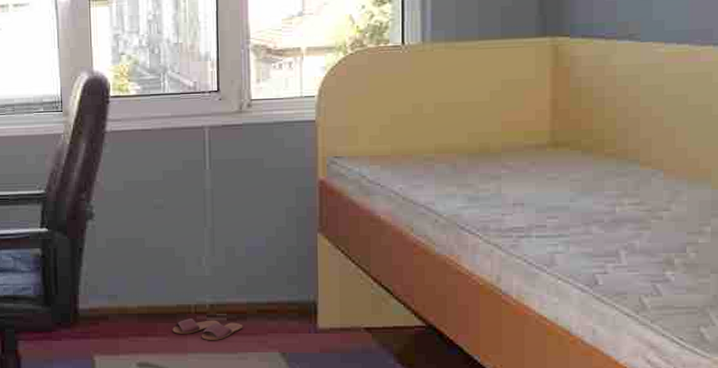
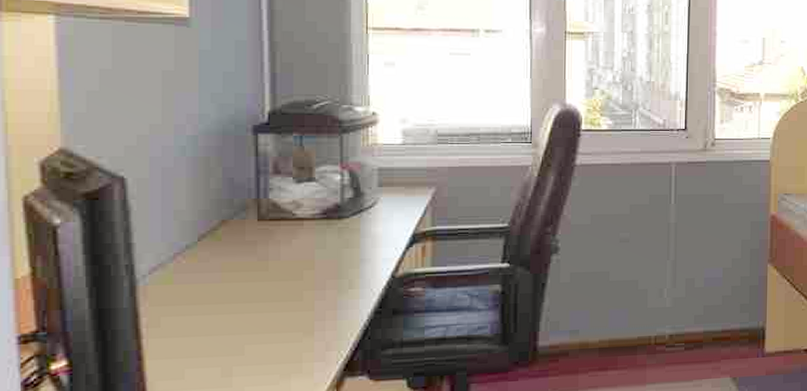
slippers: present [172,318,243,341] -> none [632,350,699,371]

